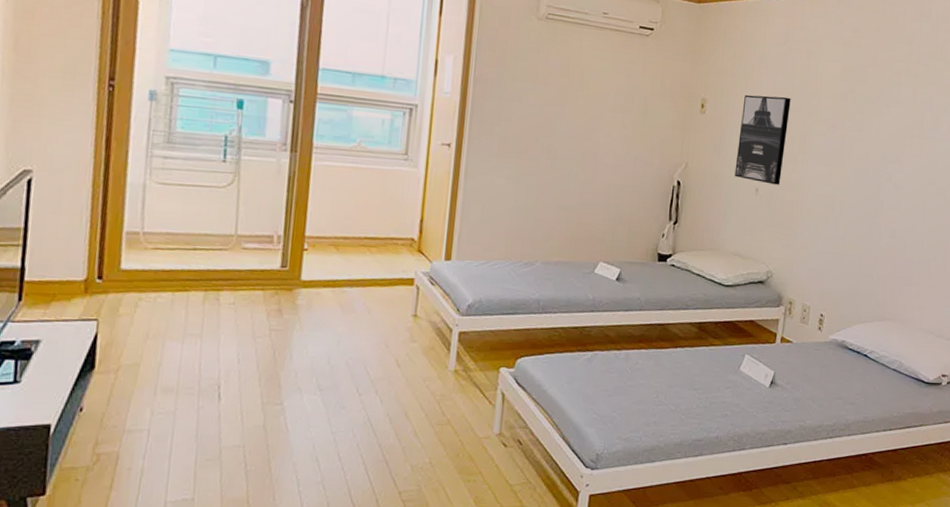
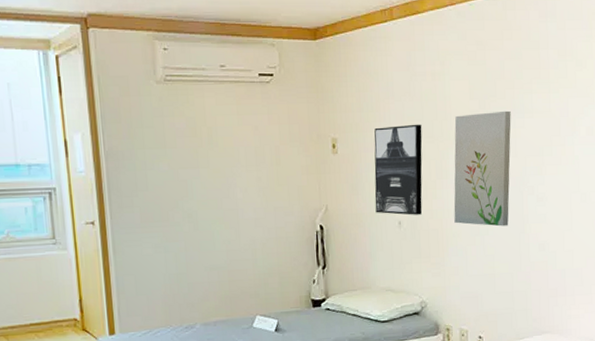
wall art: none [811,95,878,209] -> present [454,110,511,227]

